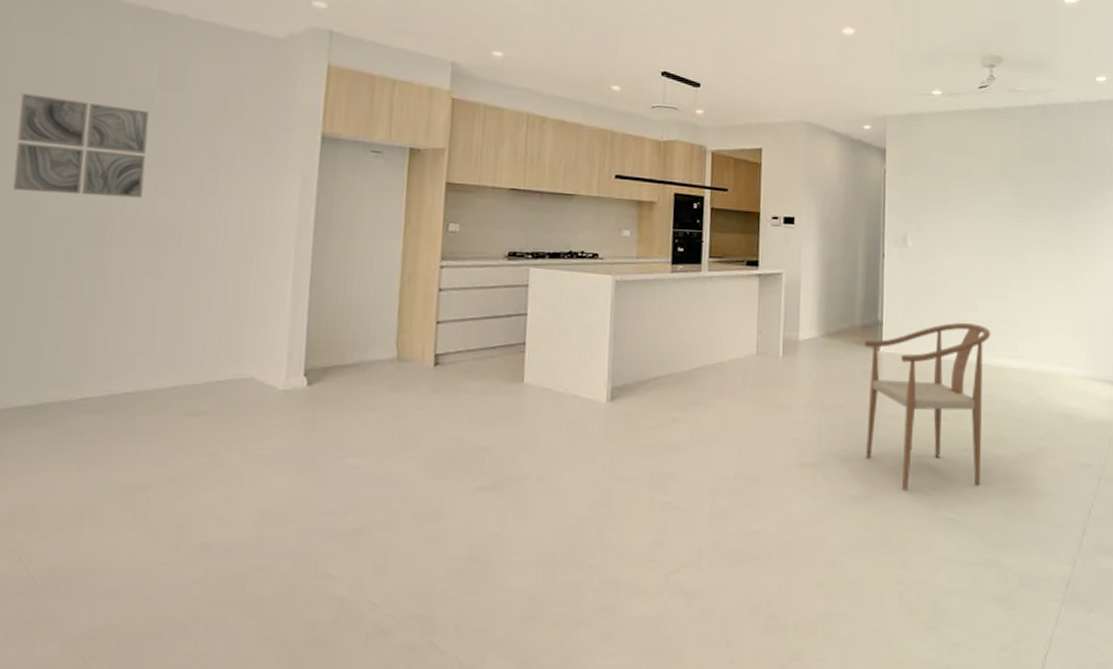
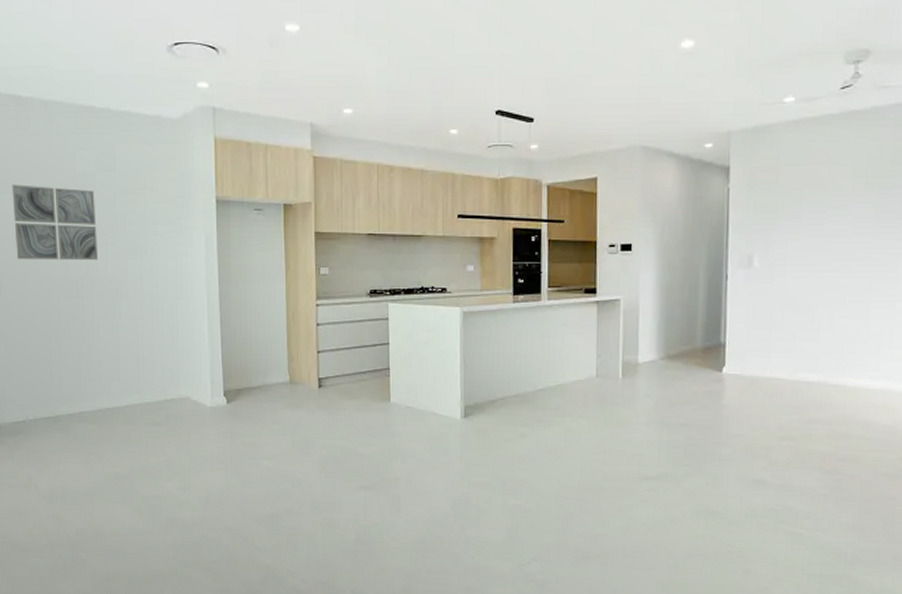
chair: present [865,323,991,491] -> none [706,343,848,505]

